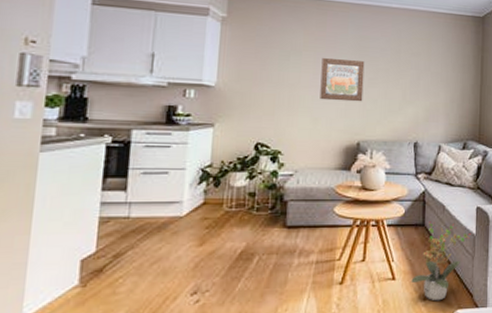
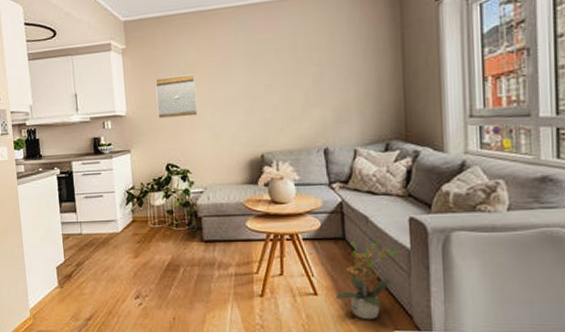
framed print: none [253,53,301,97] -> present [155,74,198,119]
wall art: present [320,57,365,102] -> none [215,67,262,115]

